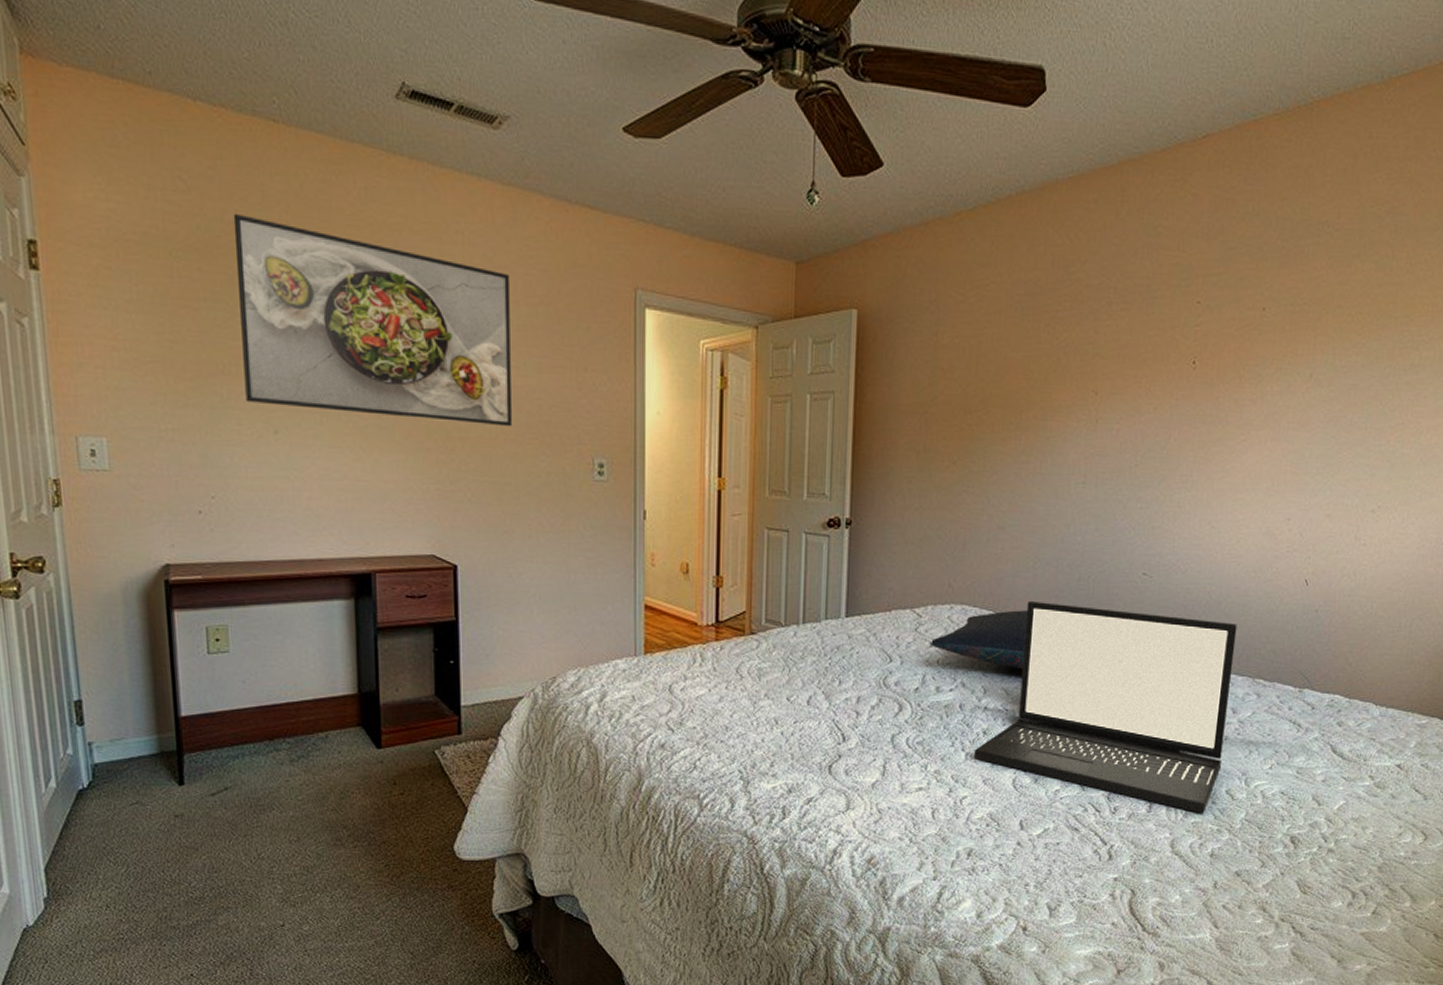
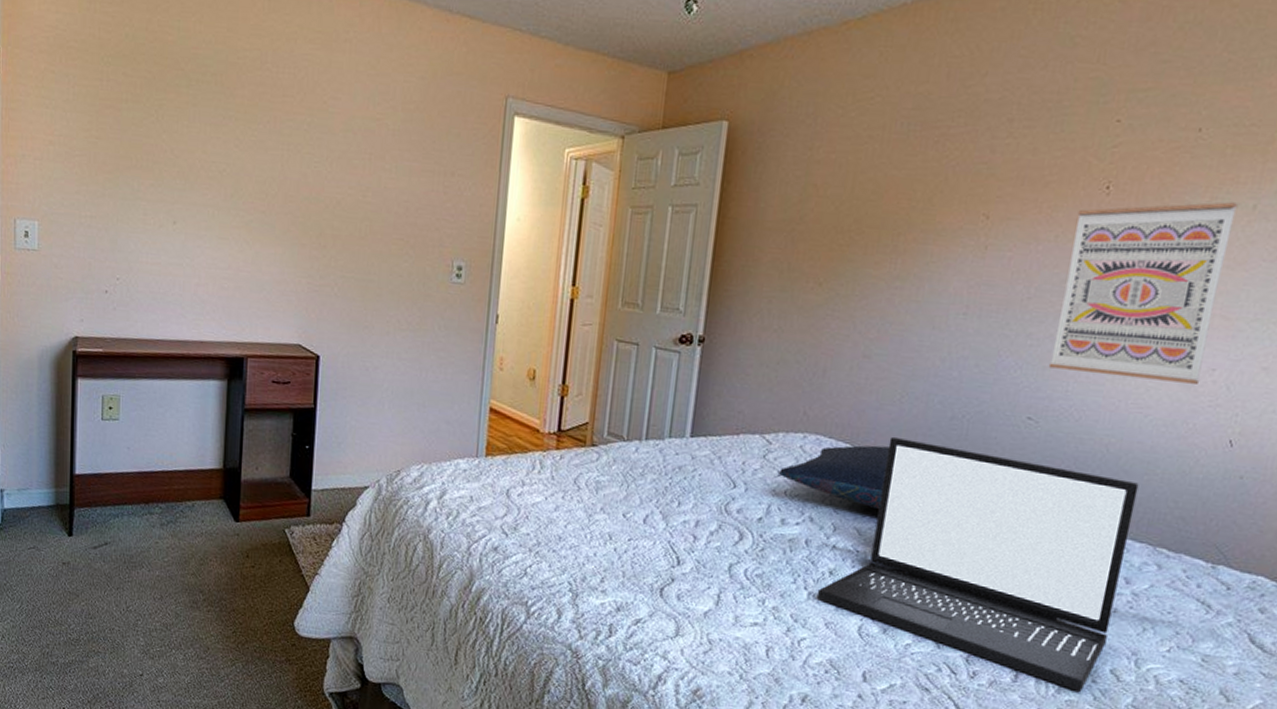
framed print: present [233,213,512,427] -> none [152,23,389,227]
wall art: none [1156,372,1298,533] -> present [1048,202,1239,384]

